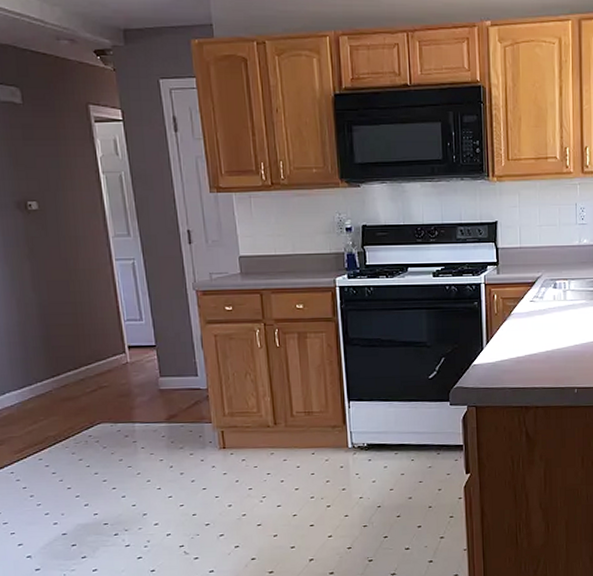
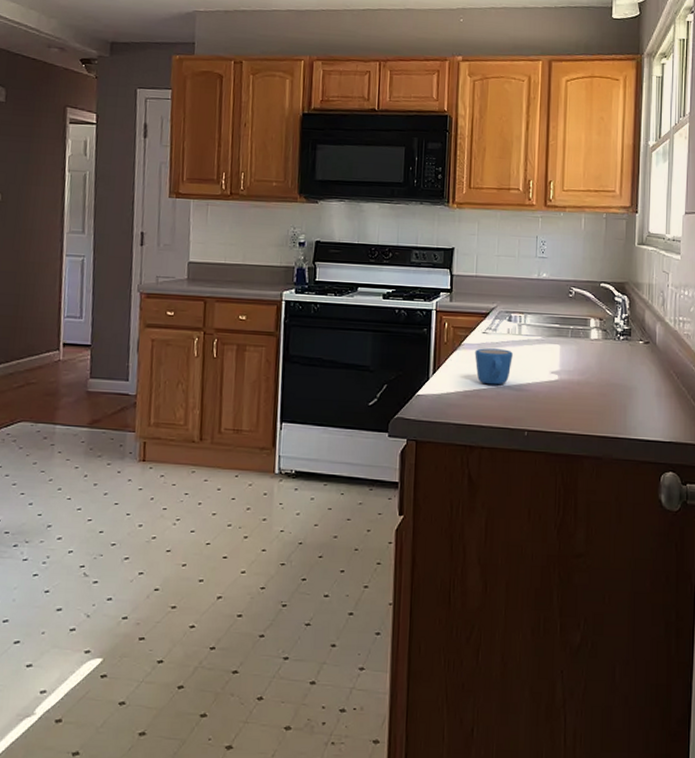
mug: none [524,315,560,350] -> present [474,348,513,385]

